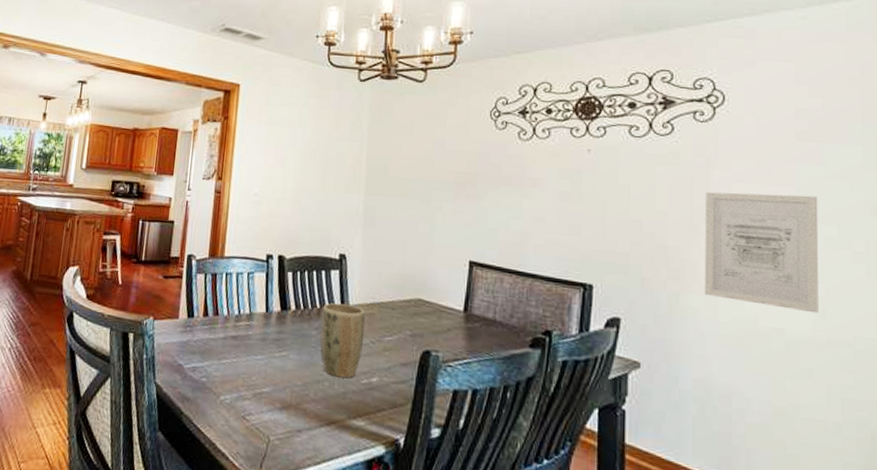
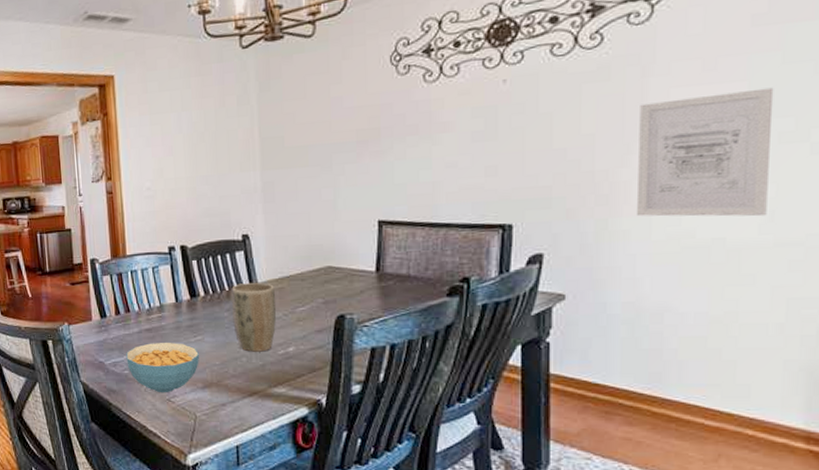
cereal bowl: none [206,351,283,409] -> present [126,342,200,393]

